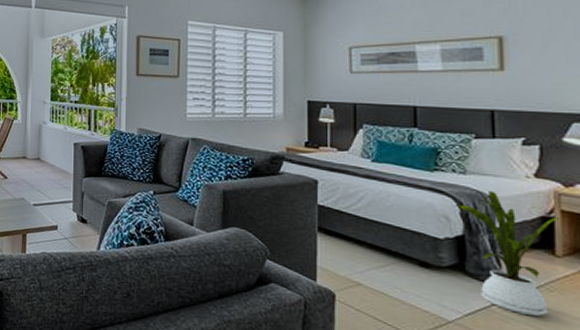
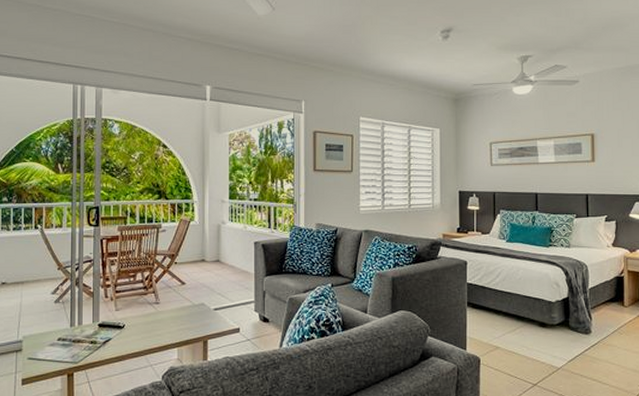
house plant: present [455,190,561,316] -> none [563,259,628,354]

